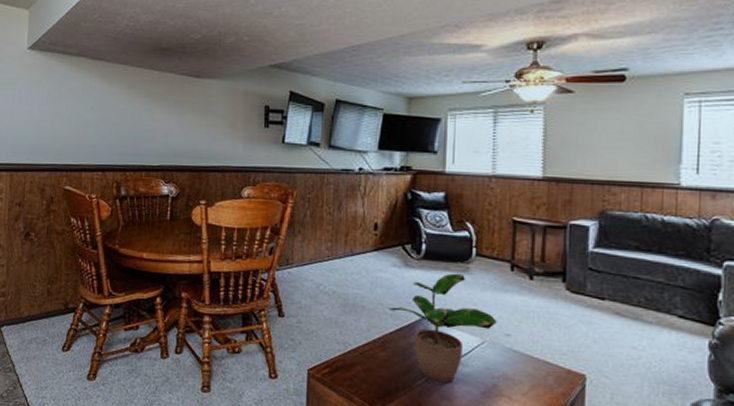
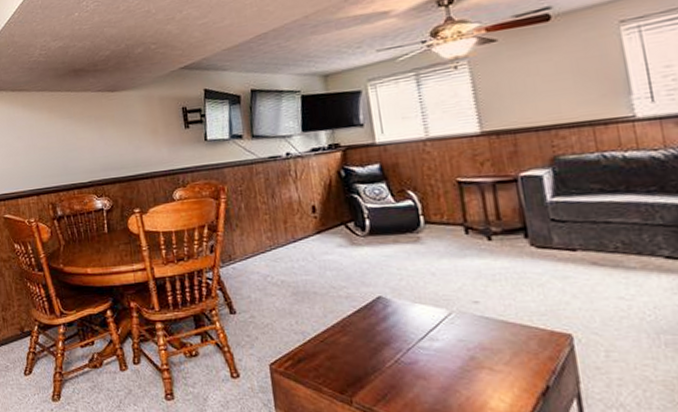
potted plant: present [387,273,497,383] -> none [340,244,461,362]

